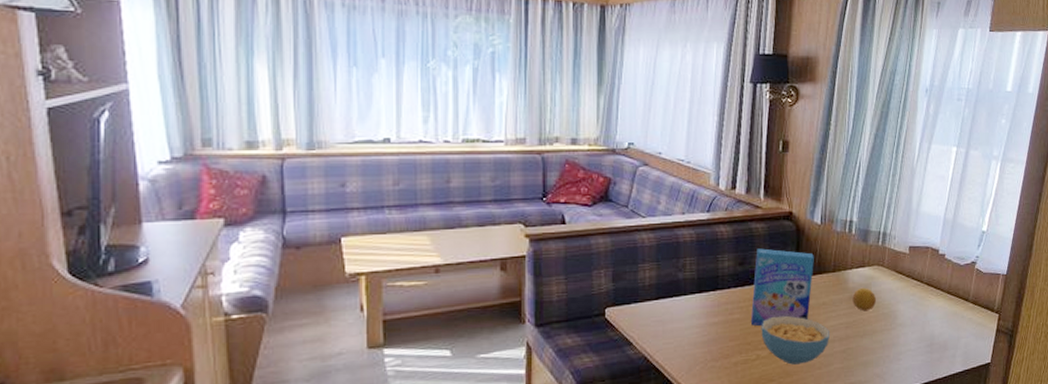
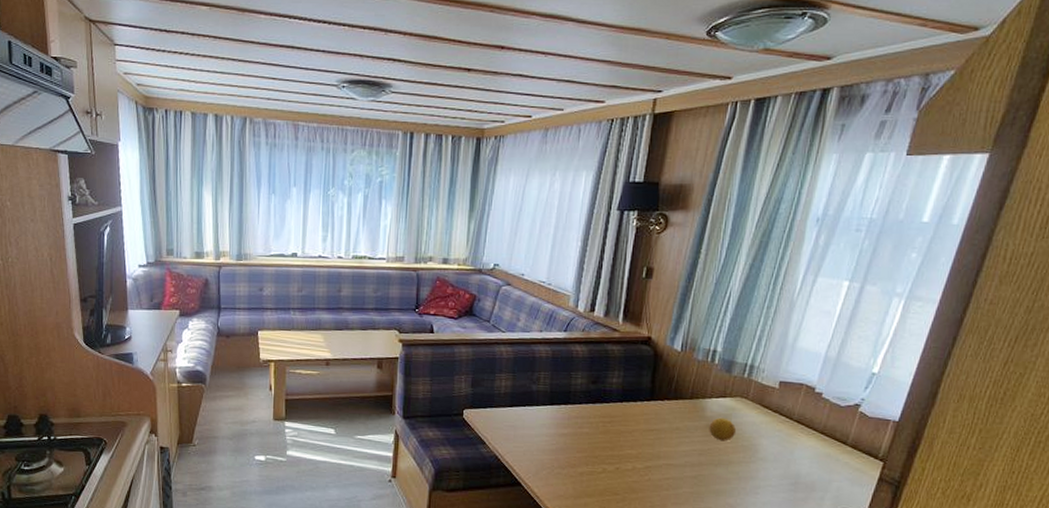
cereal box: present [751,248,814,327] -> none [600,369,671,443]
cereal bowl: present [761,315,830,365] -> none [609,434,681,483]

